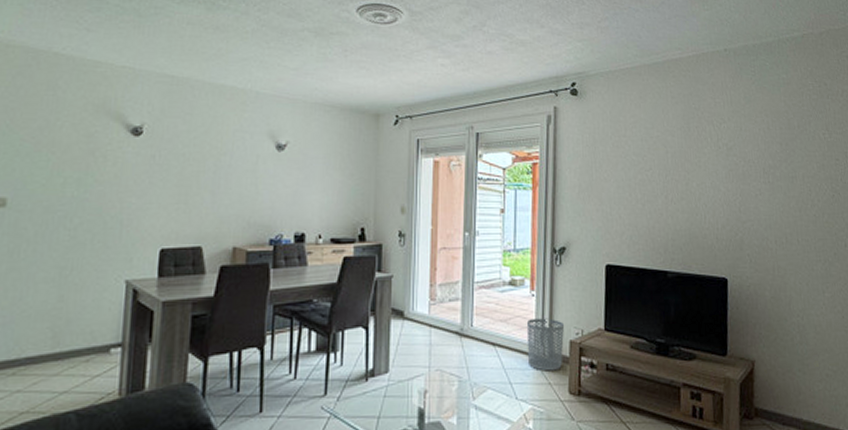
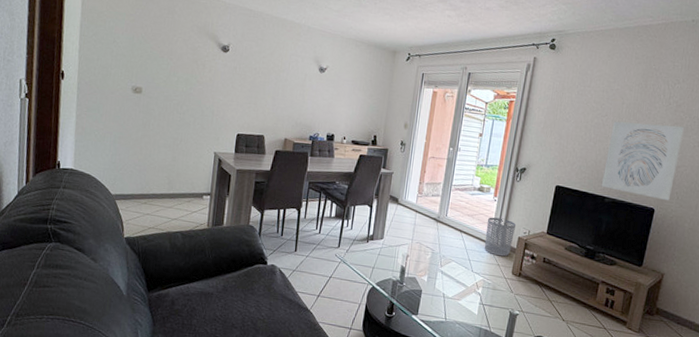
wall art: none [659,173,743,267] -> present [601,121,685,201]

